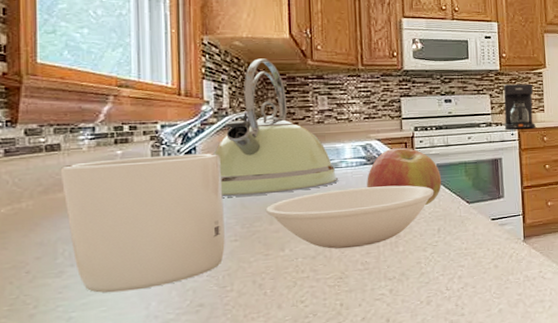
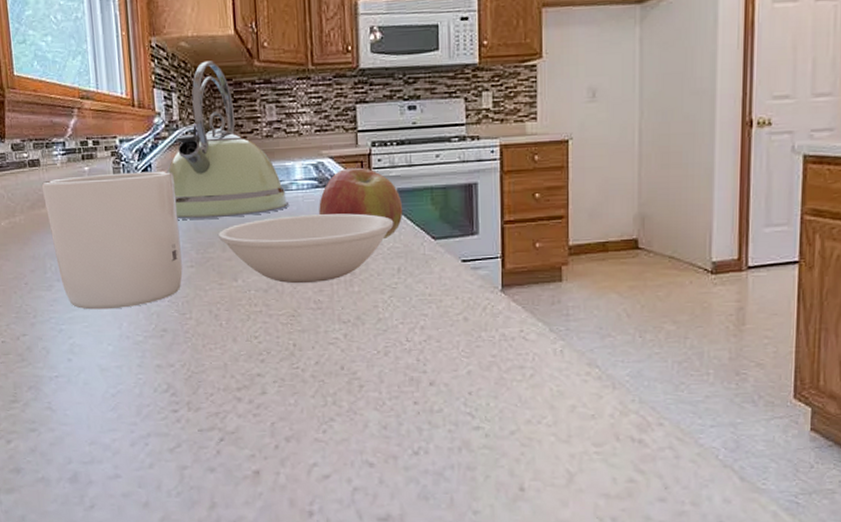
coffee maker: present [503,84,536,130] -> none [482,81,524,145]

